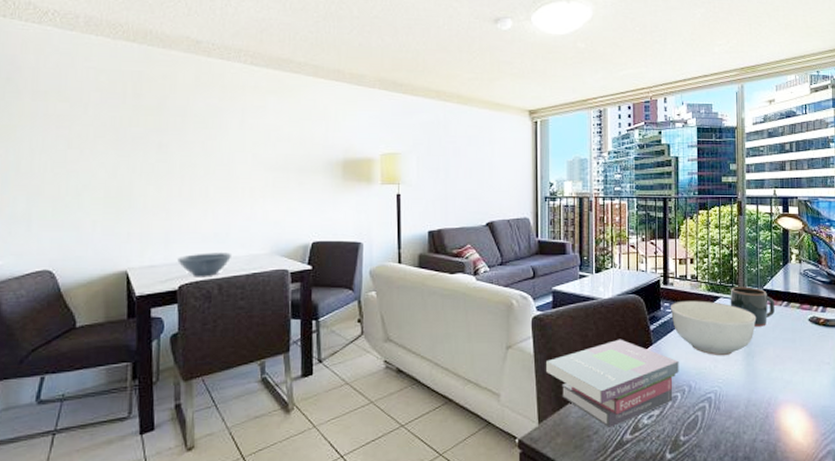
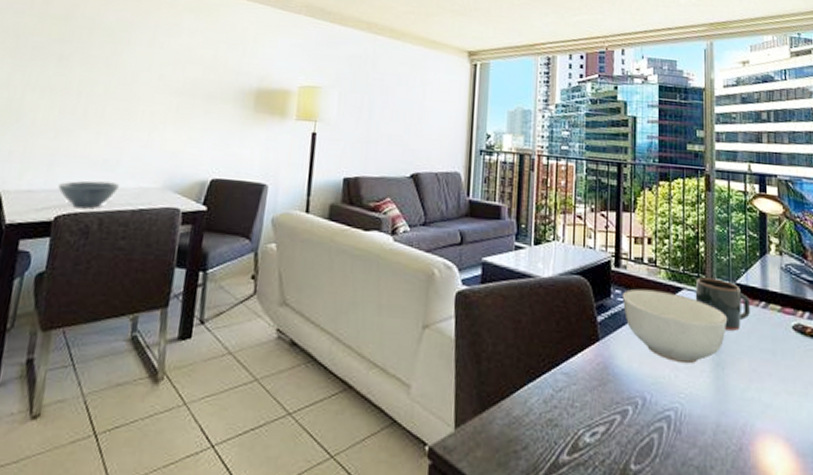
books: present [546,339,679,427] -> none [468,329,631,443]

